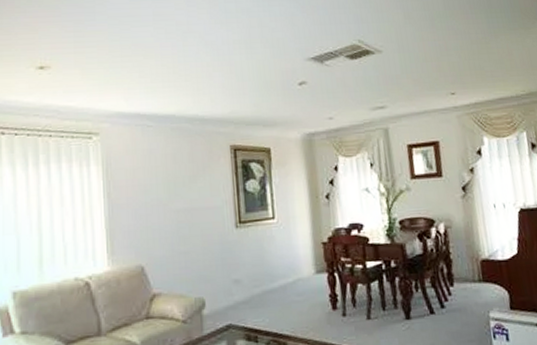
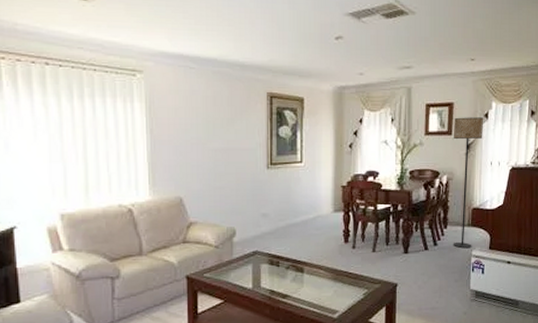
floor lamp: none [442,155,489,310] -> present [454,117,484,249]

